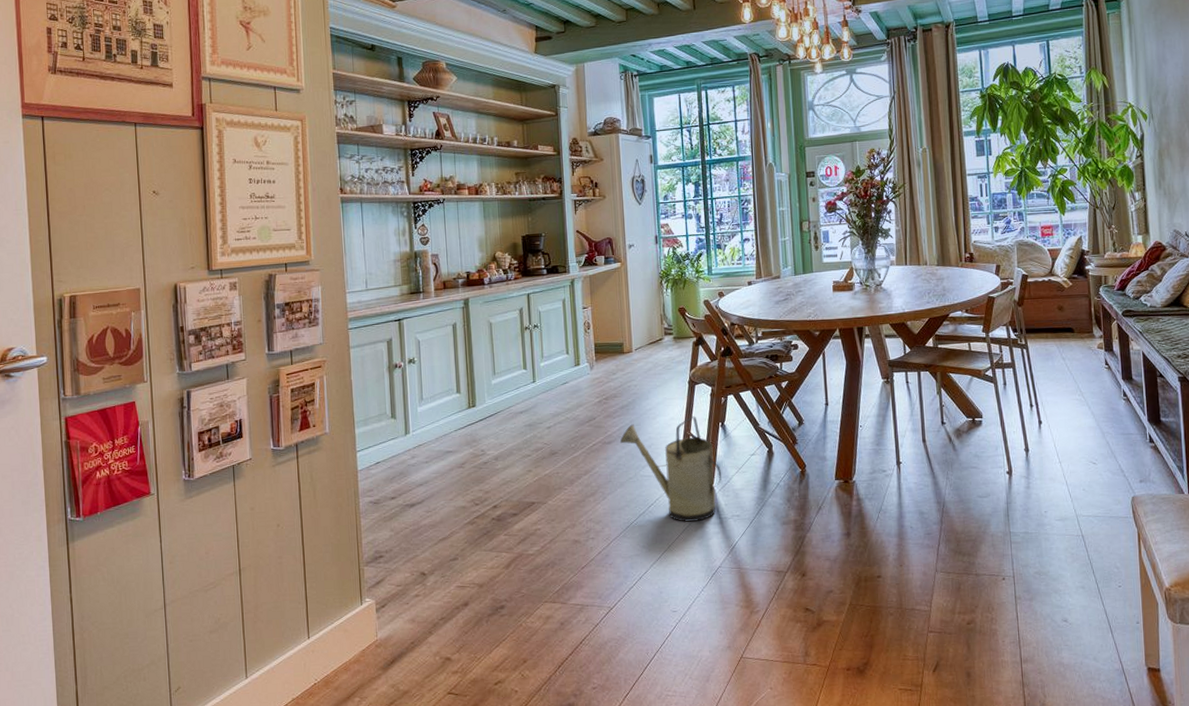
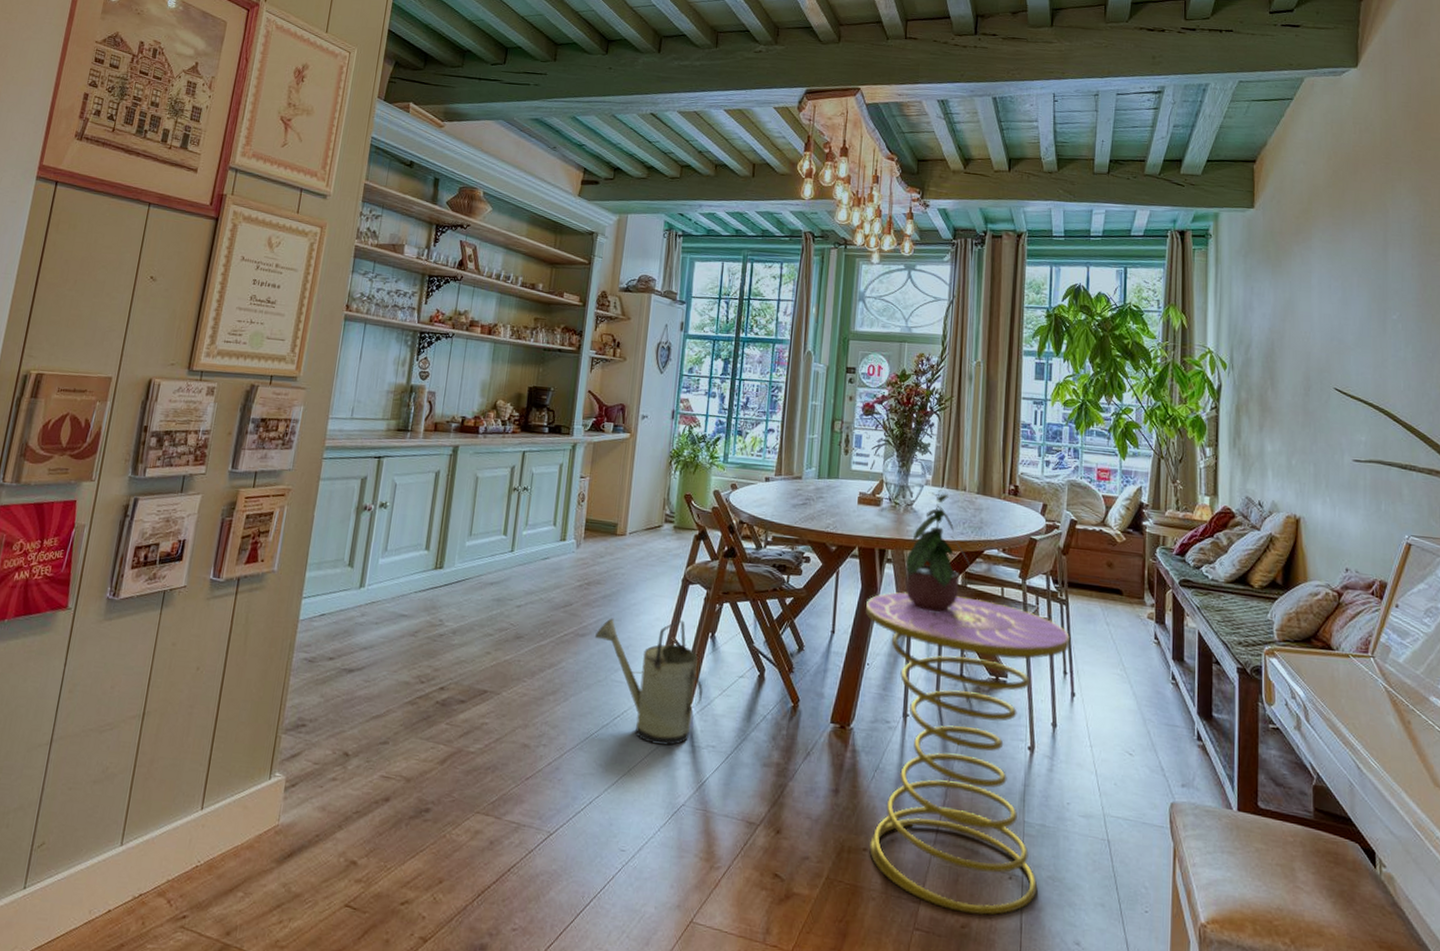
side table: none [852,355,1033,613] -> present [866,592,1071,916]
potted plant: none [882,264,941,374] -> present [905,486,972,612]

